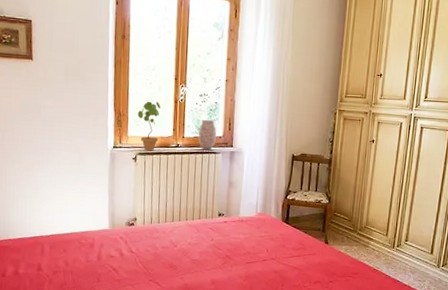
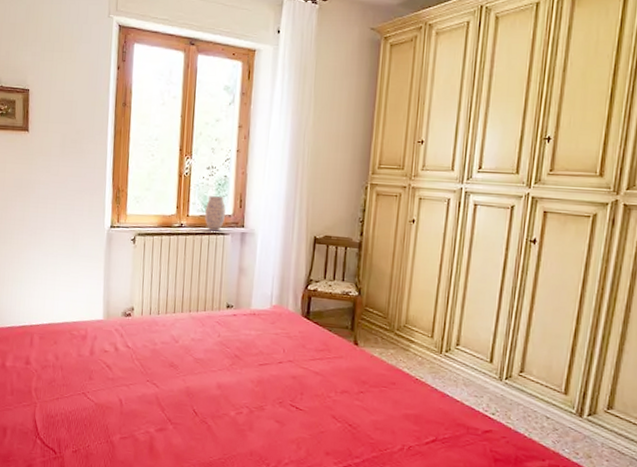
potted plant: present [137,101,160,151] -> none [137,175,163,231]

